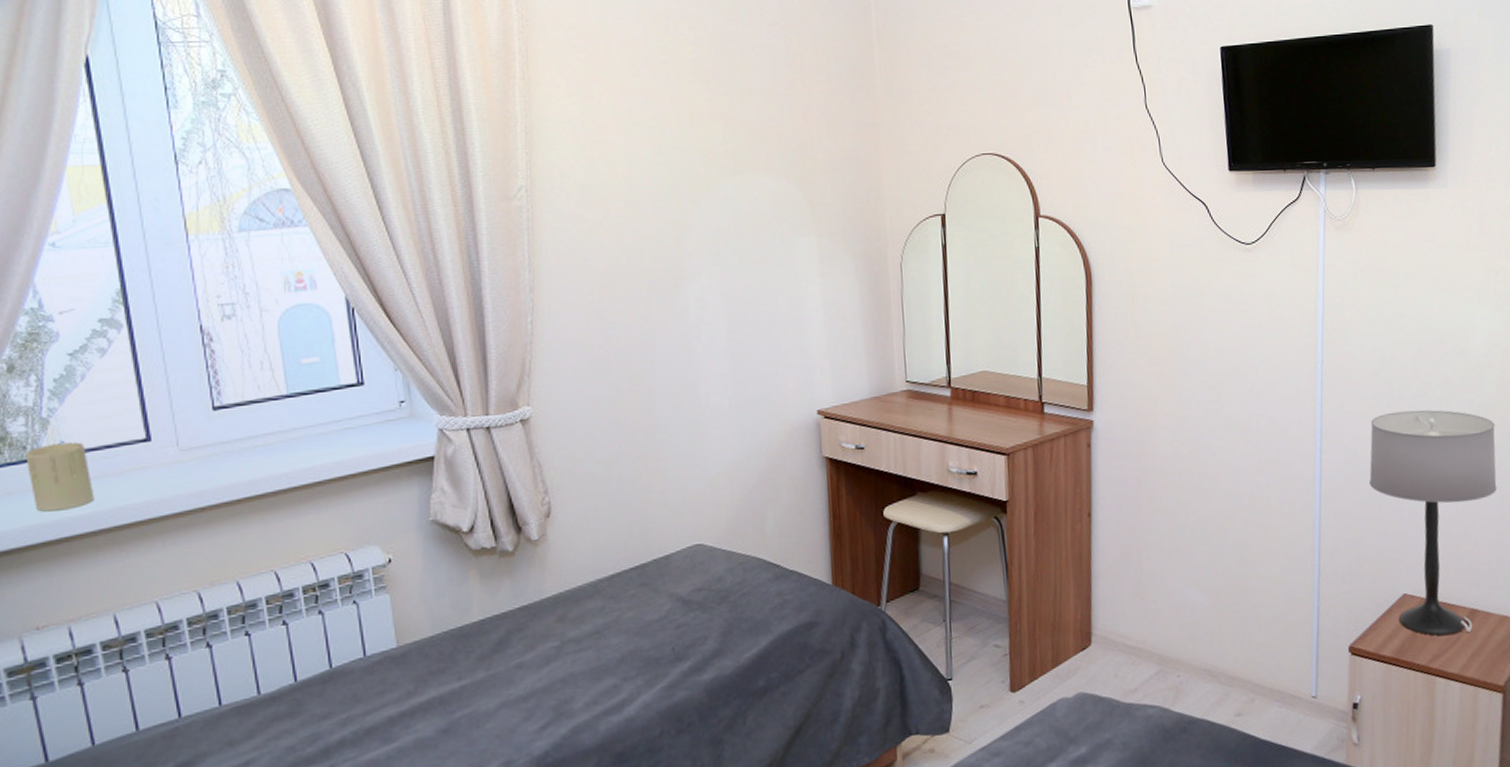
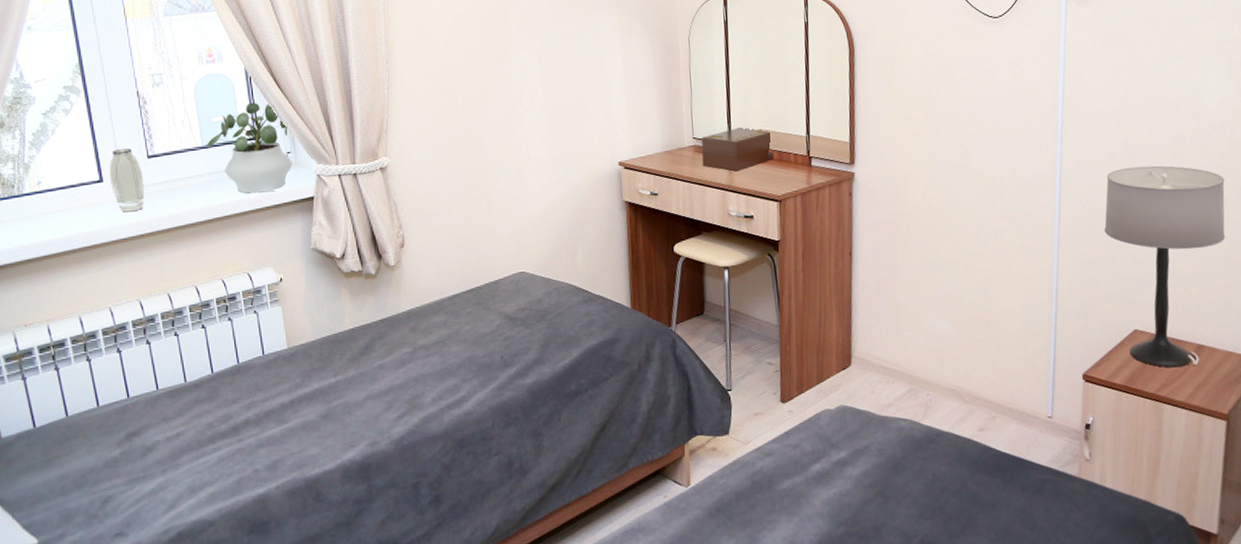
candle: present [25,442,95,512] -> none [14,182,64,236]
vase: none [160,397,208,480] -> present [109,148,145,213]
potted plant: none [293,339,407,454] -> present [207,102,292,194]
jewelry box: none [915,368,1001,421] -> present [701,127,775,172]

